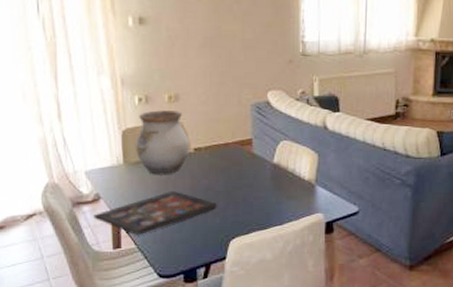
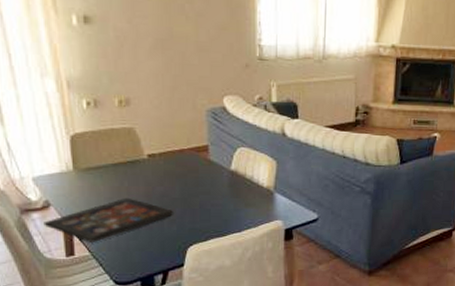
vase: present [135,110,189,175] -> none [84,115,142,182]

